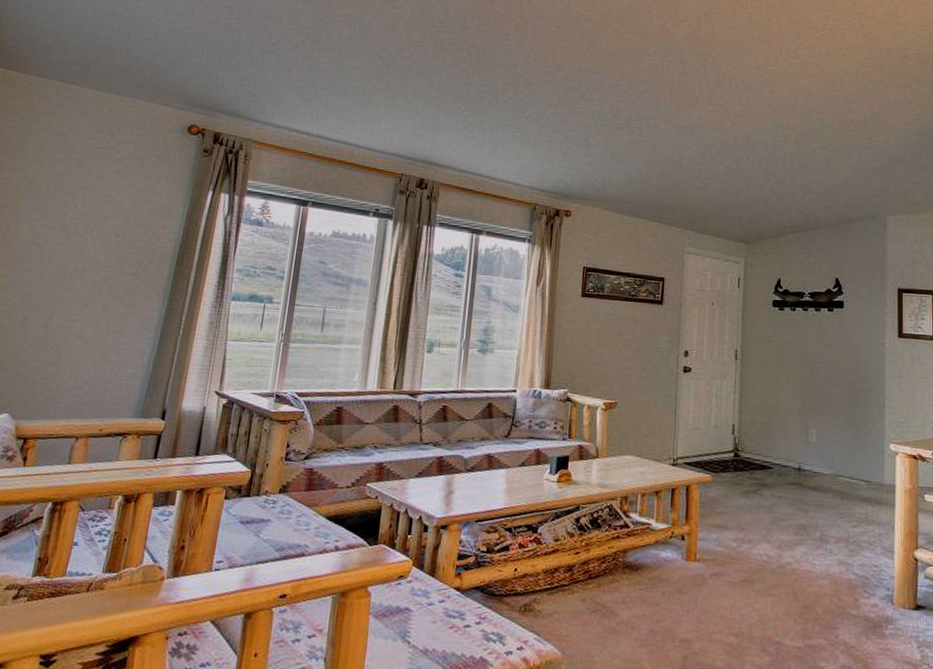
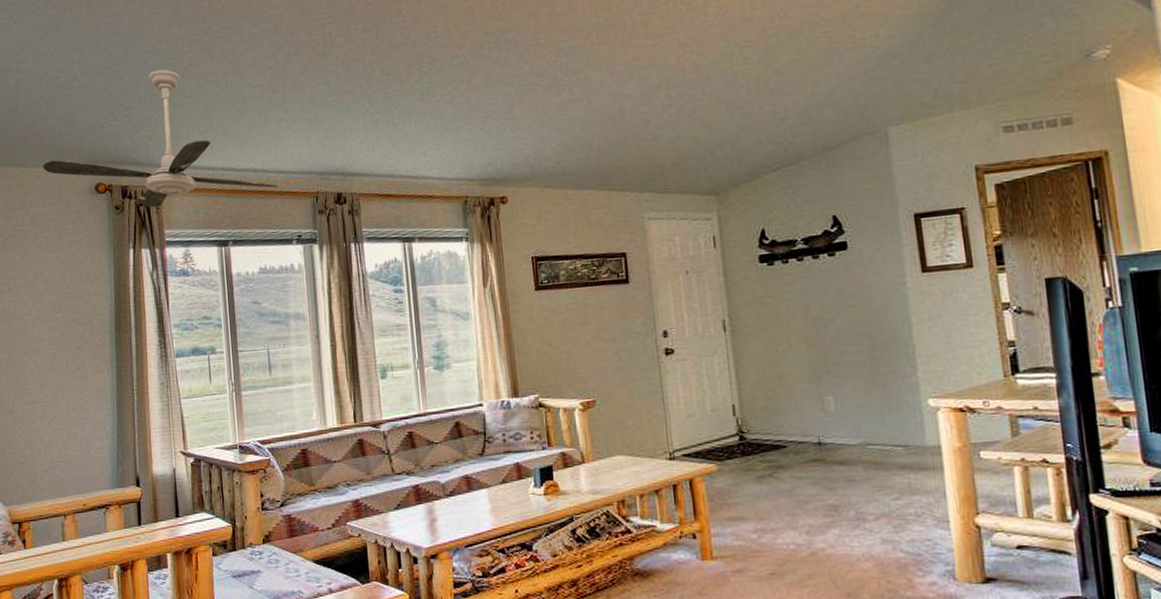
ceiling fan: none [139,36,367,163] -> present [43,69,279,208]

